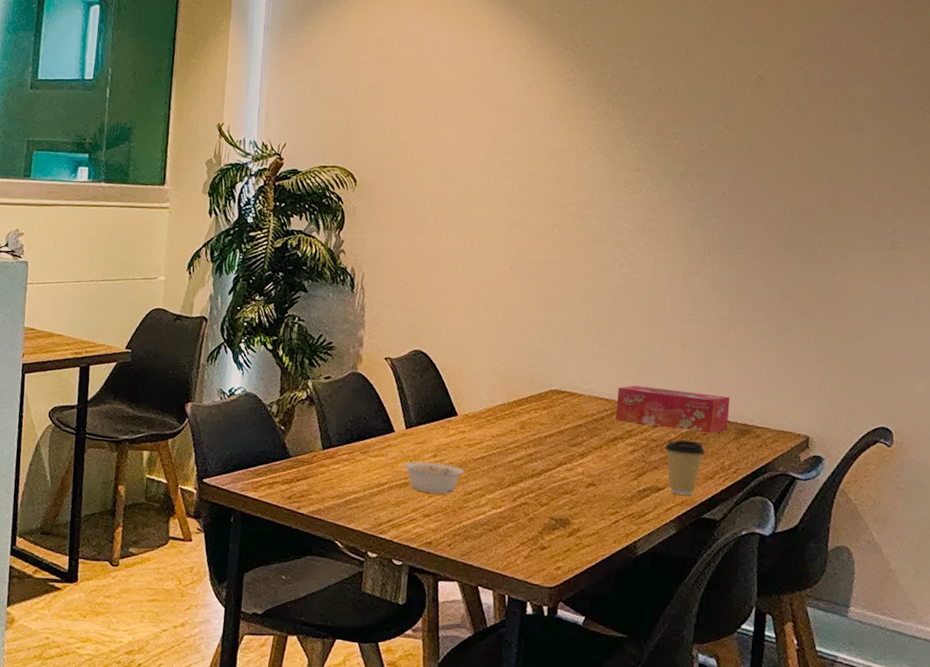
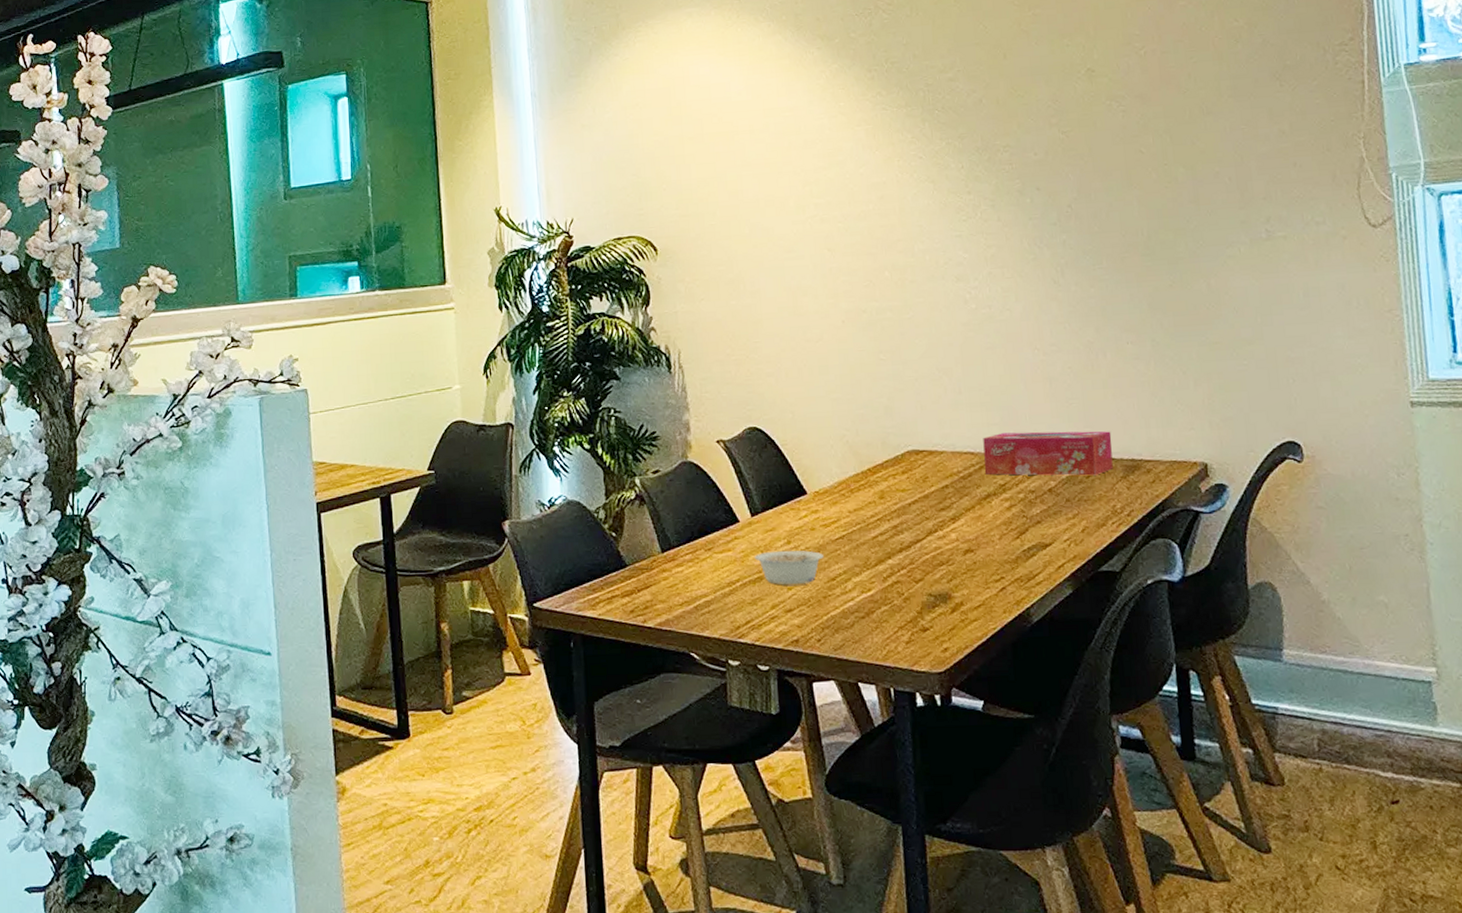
coffee cup: present [664,439,706,495] -> none [1045,486,1093,549]

